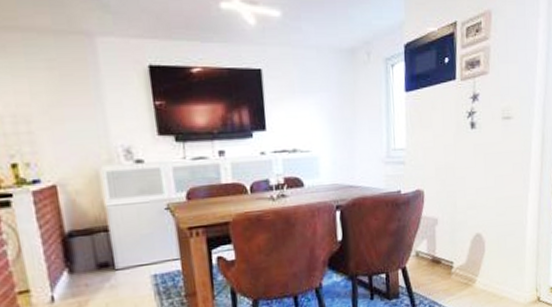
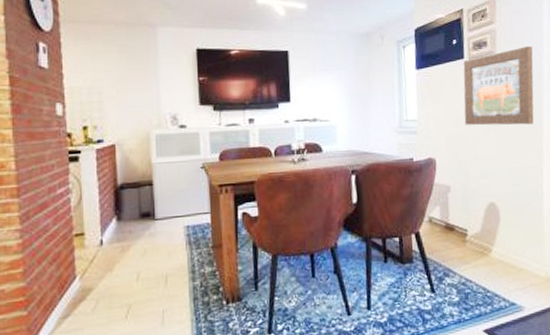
wall art: none [454,66,526,154] -> present [463,46,534,126]

